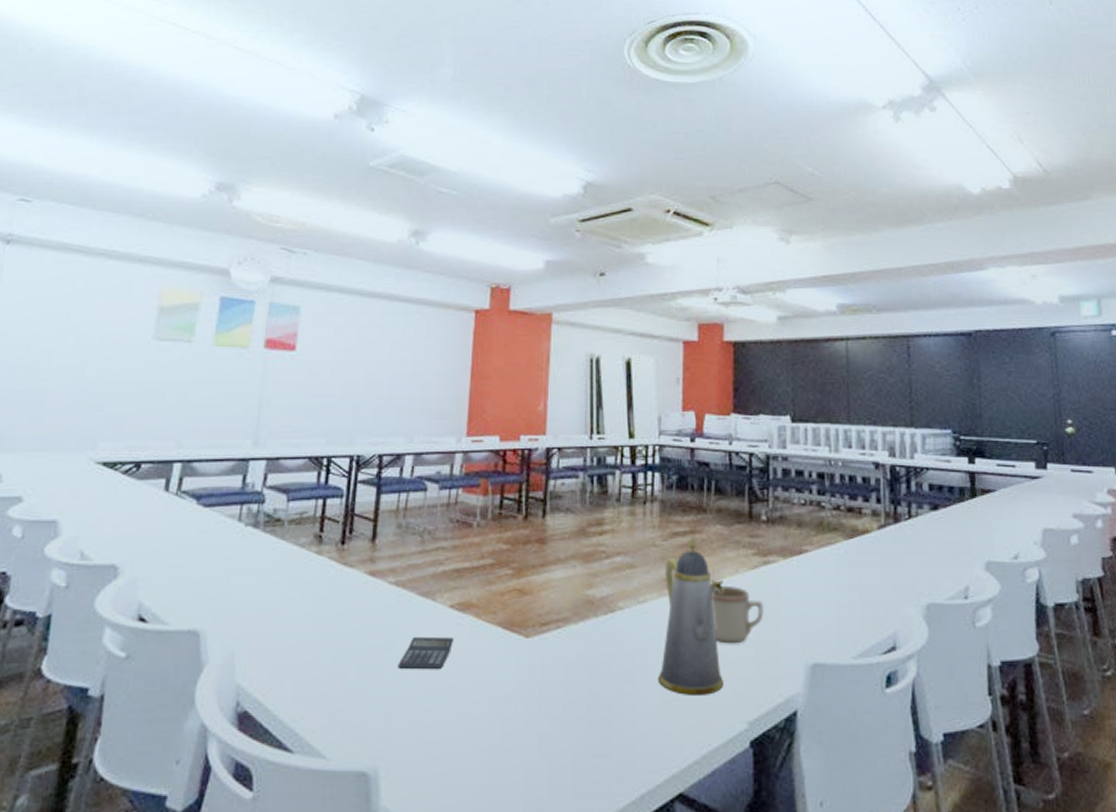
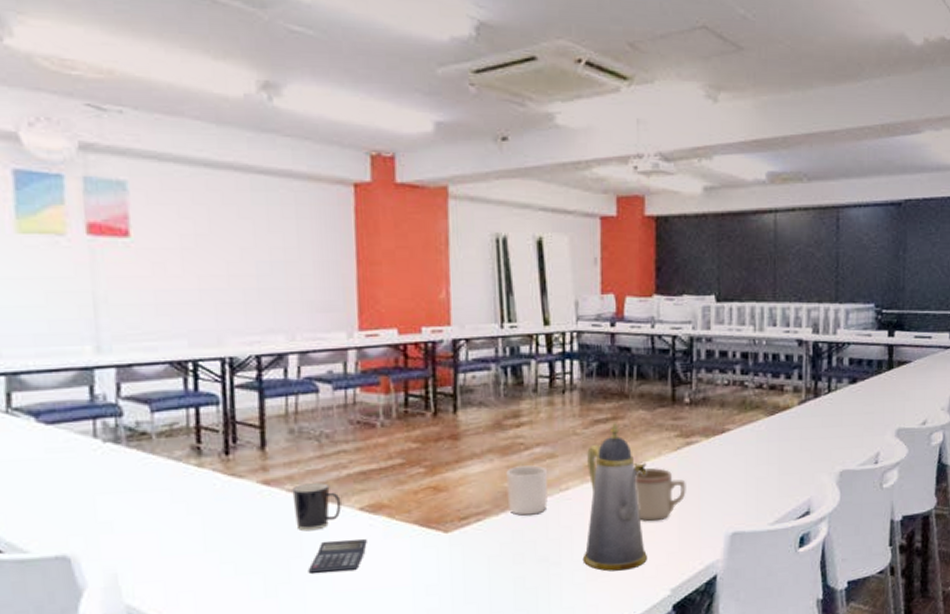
mug: none [392,577,435,625] -> present [292,483,341,532]
mug: none [586,574,627,628] -> present [506,465,548,516]

